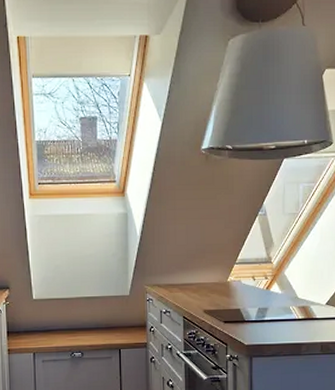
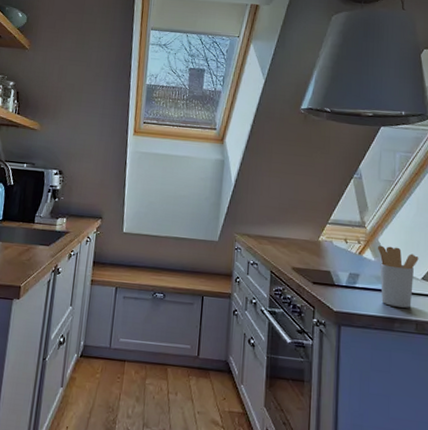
utensil holder: none [283,277,323,333] -> present [377,245,419,308]

